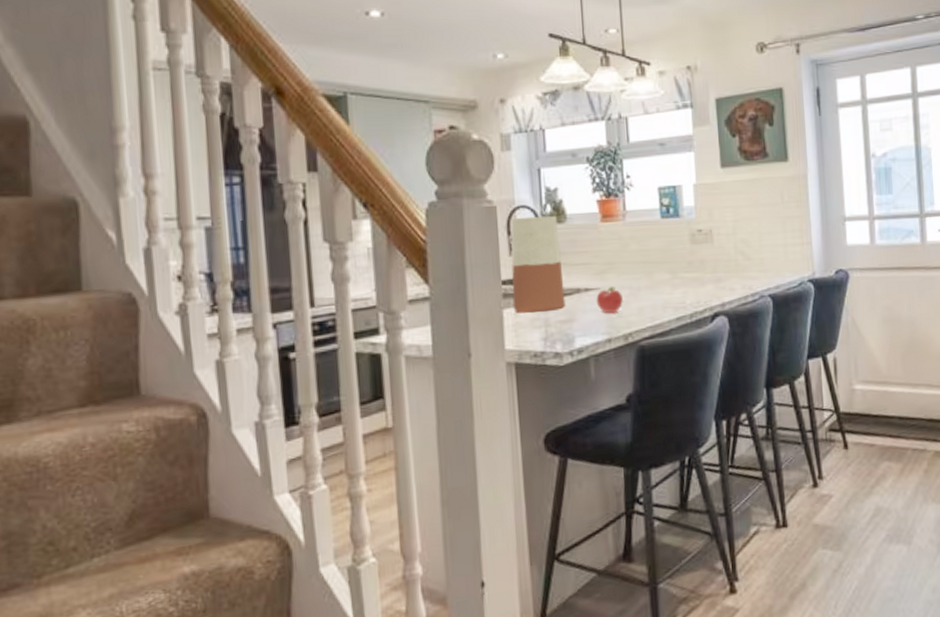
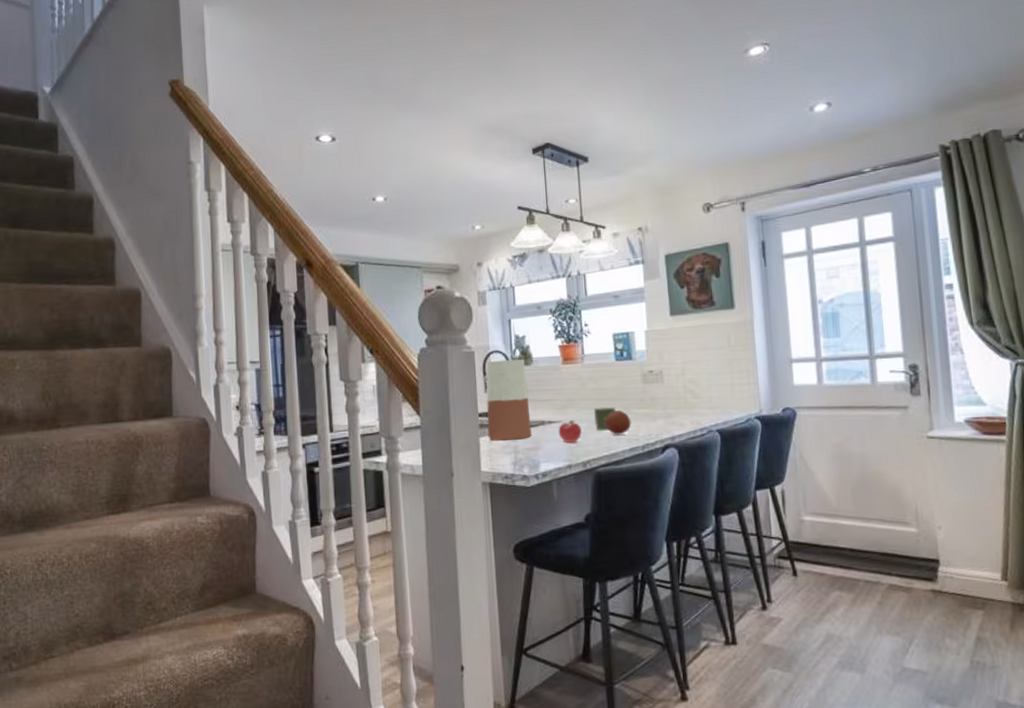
mug: none [636,270,661,300] -> present [594,406,615,432]
fruit: none [649,274,679,303] -> present [605,410,632,435]

